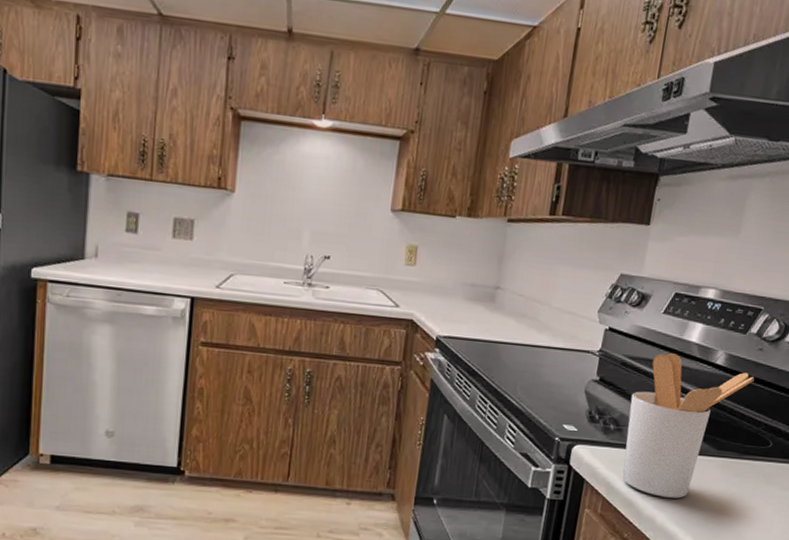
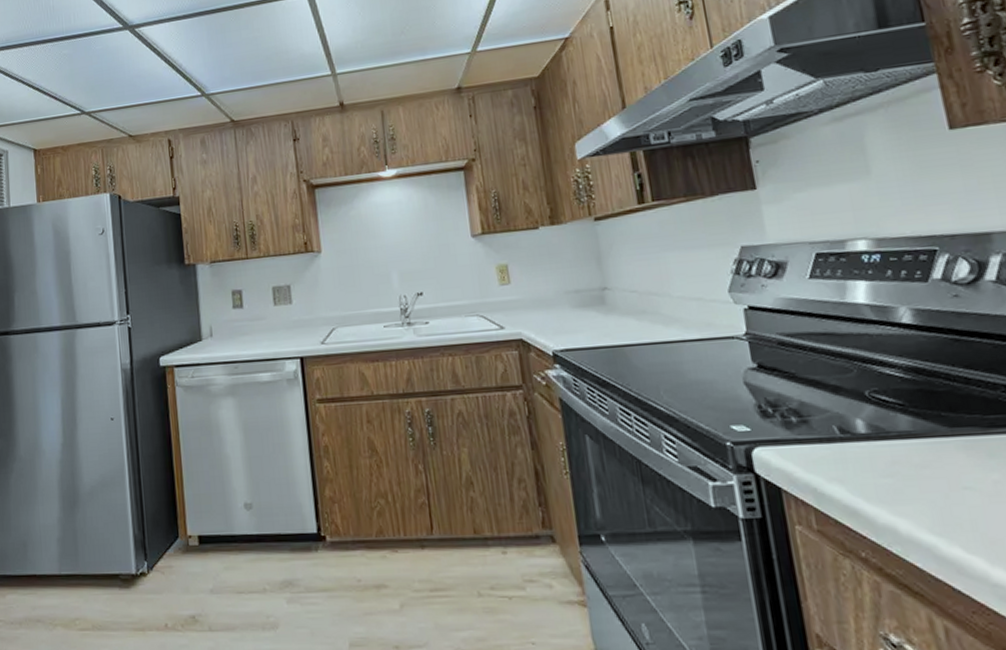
utensil holder: present [622,353,755,499] -> none [804,321,963,499]

